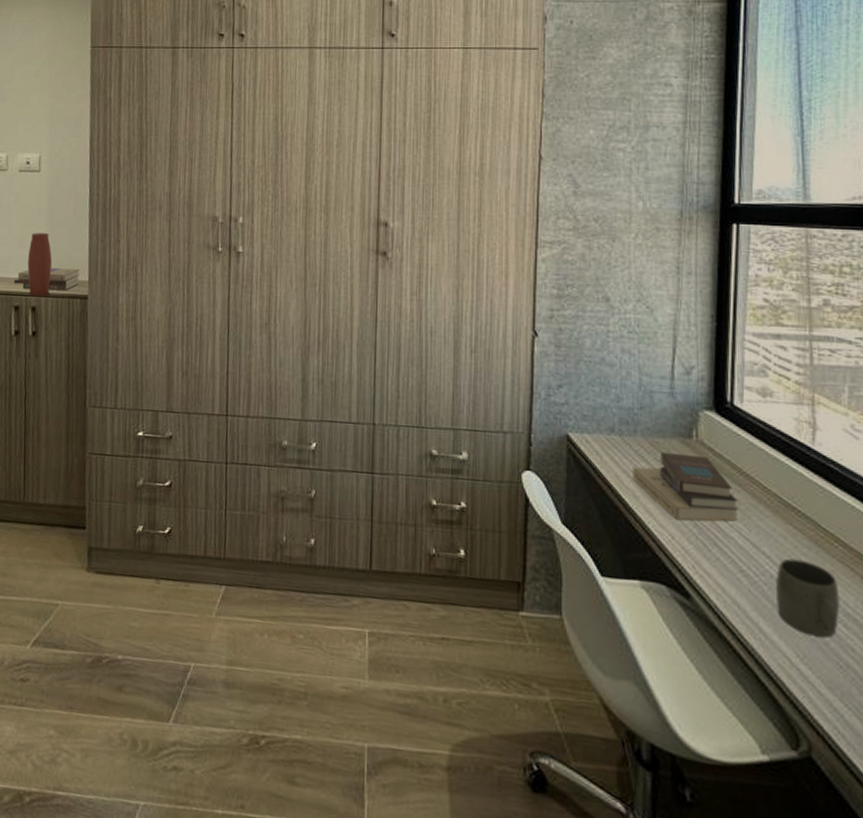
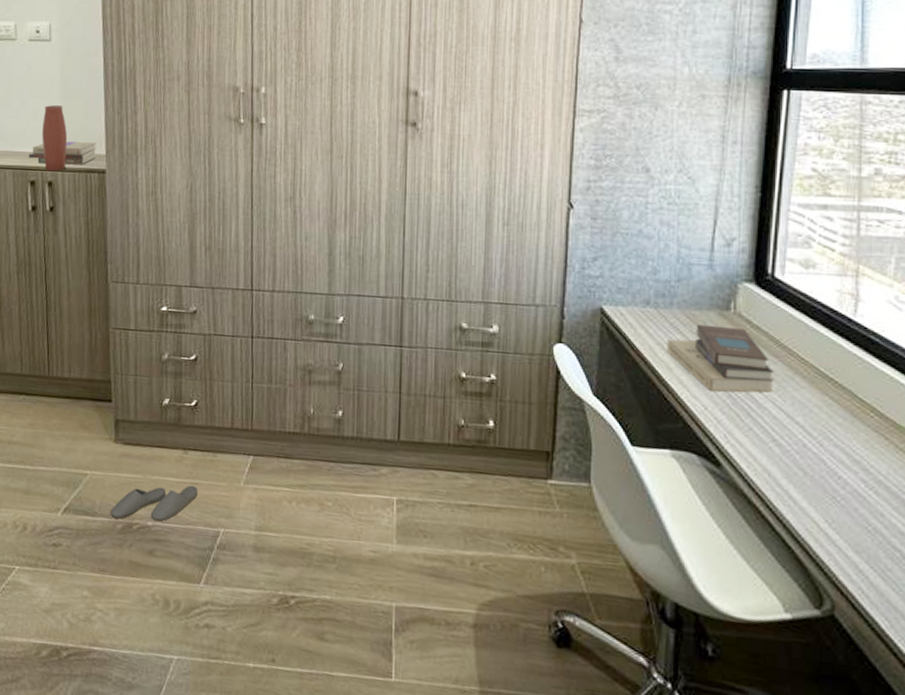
slippers: none [80,616,169,655] -> present [110,485,198,522]
mug: present [775,558,840,638] -> none [807,428,872,504]

